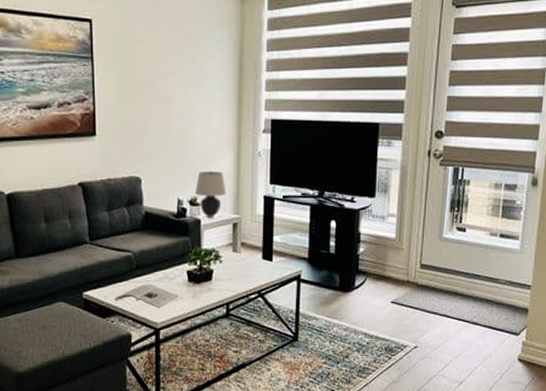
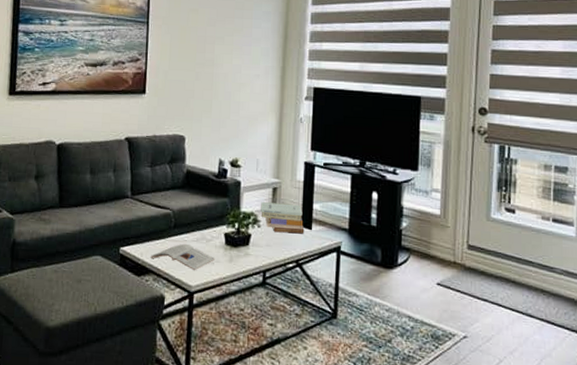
table lamp: present [194,170,226,217] -> none [236,133,267,180]
books: none [222,238,266,266] -> present [261,202,305,234]

